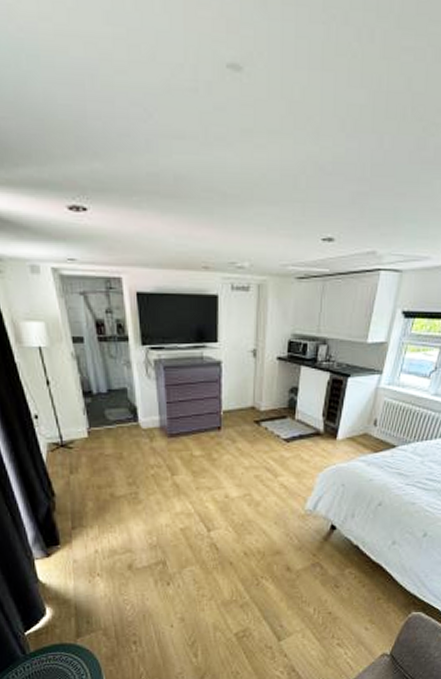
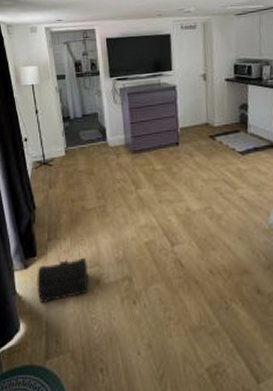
treasure chest: none [61,544,121,588] -> present [37,257,90,303]

